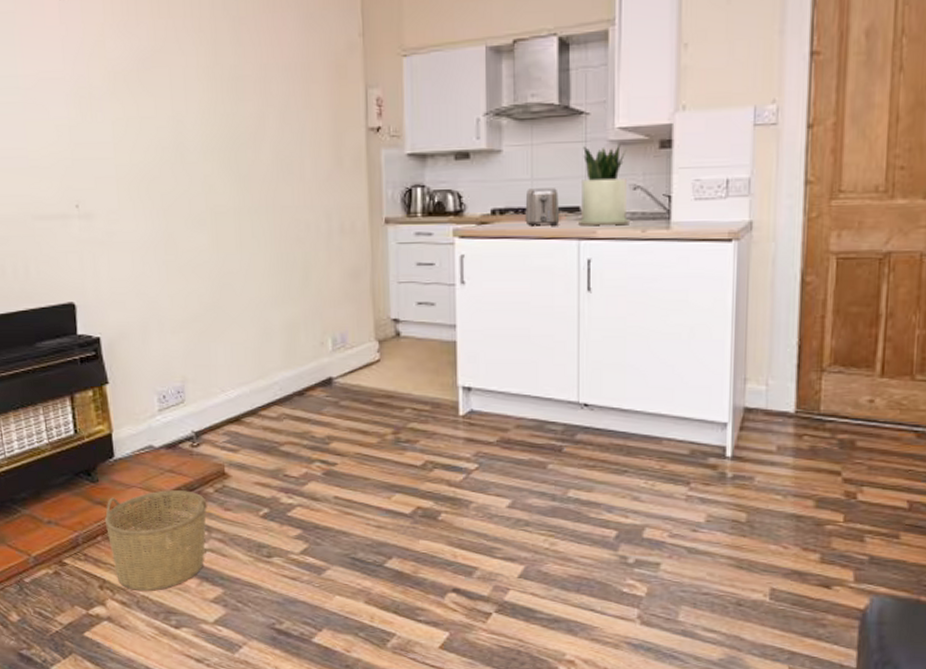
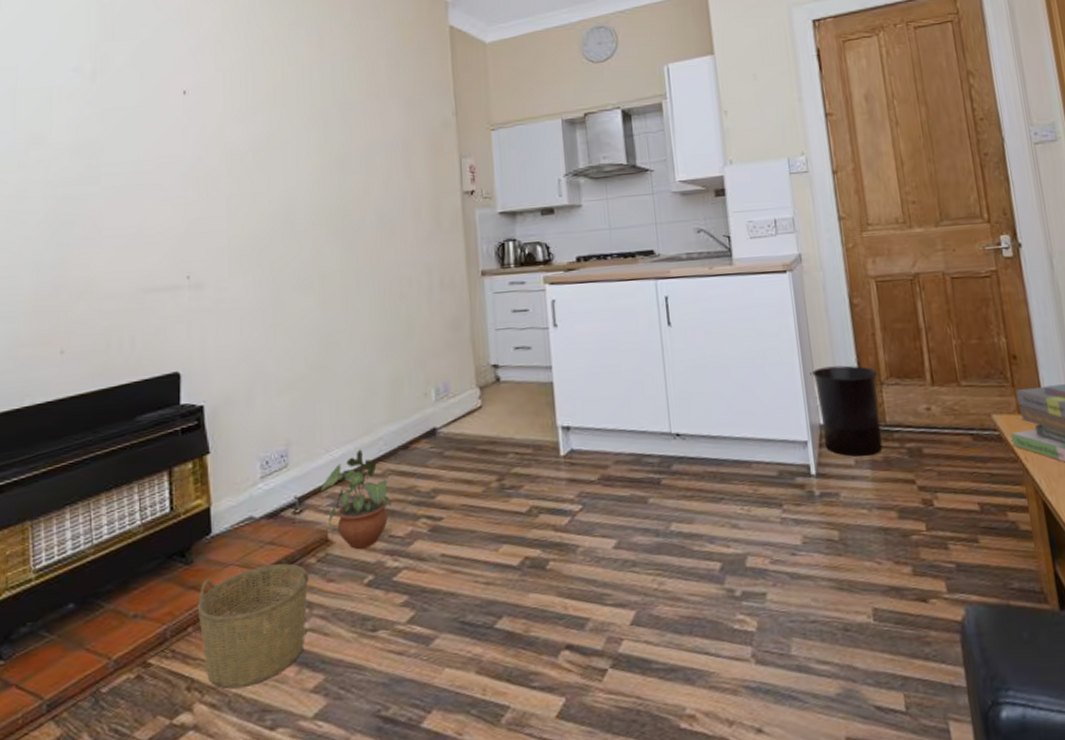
potted plant: none [217,392,286,484] -> present [320,449,391,549]
toaster: present [525,188,560,228] -> none [605,235,638,271]
planter: present [577,144,631,227] -> none [651,195,699,267]
waste bin: none [745,348,820,443] -> present [812,365,883,457]

